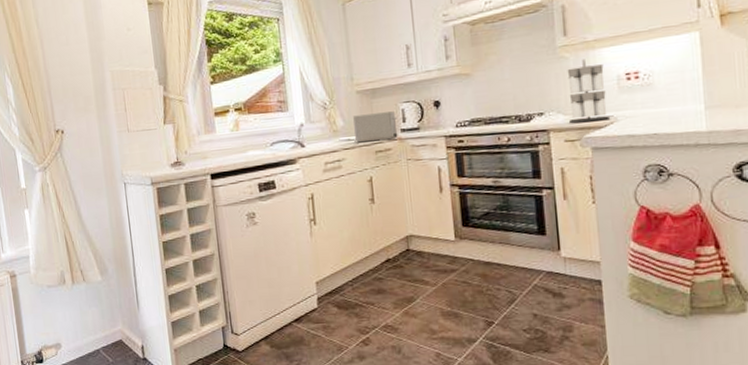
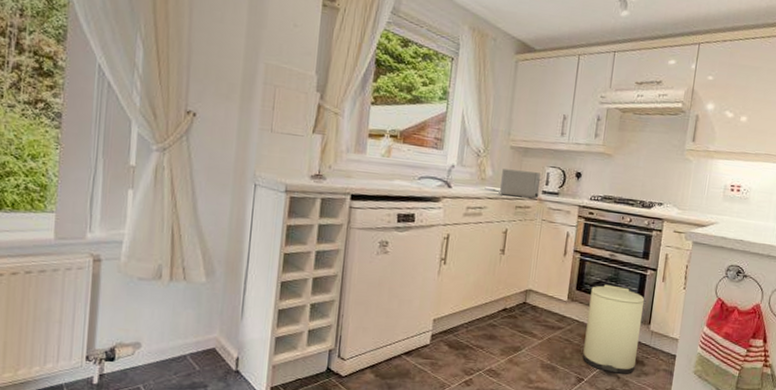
pedal bin: none [480,214,553,311] -> present [582,284,645,374]
spice rack: present [567,59,611,124] -> none [680,165,717,221]

